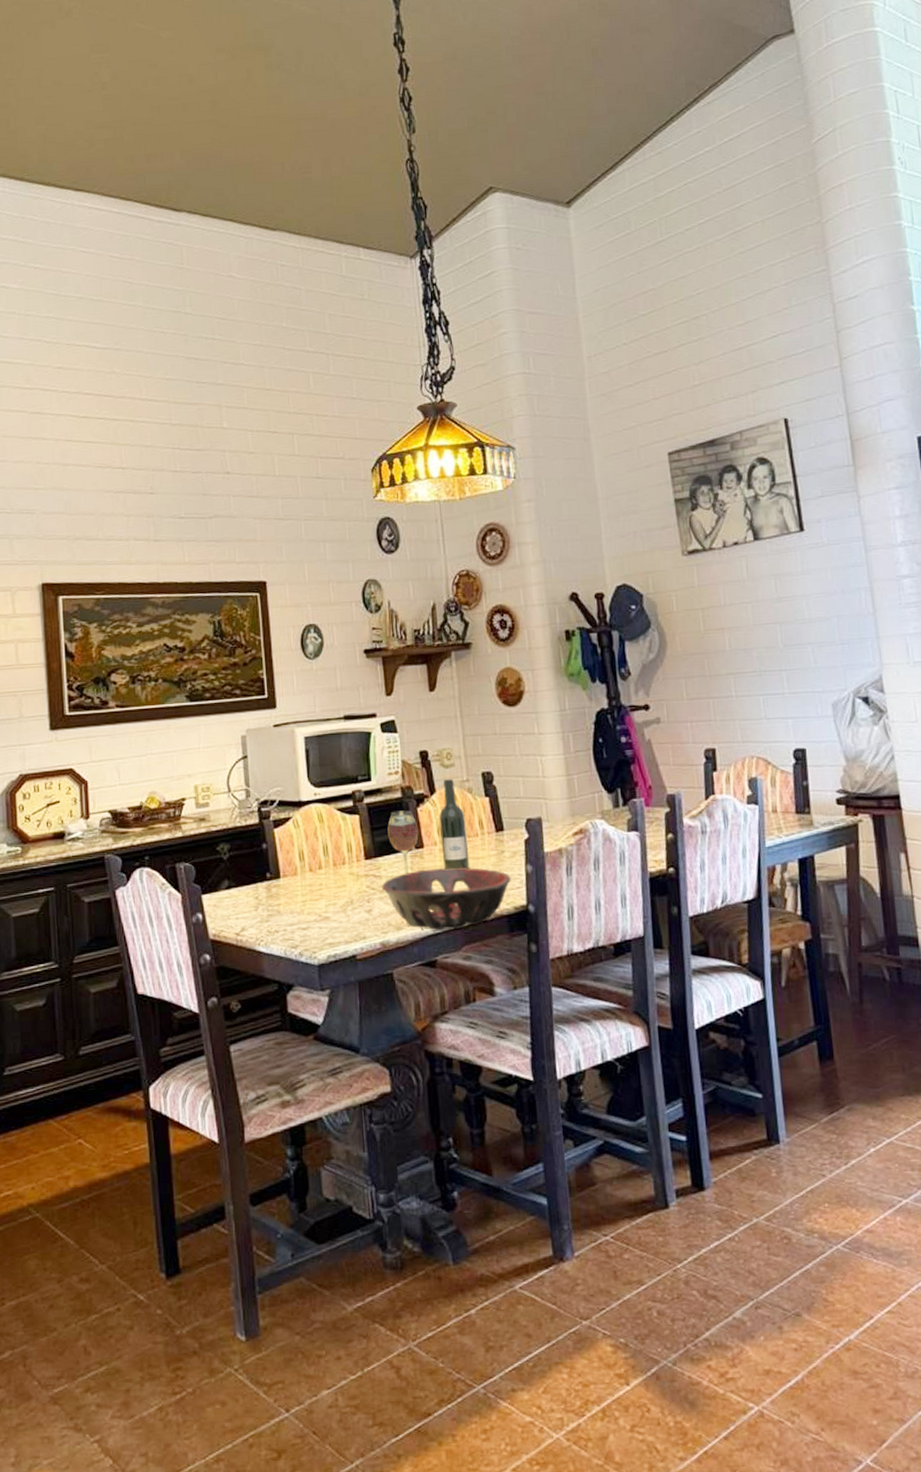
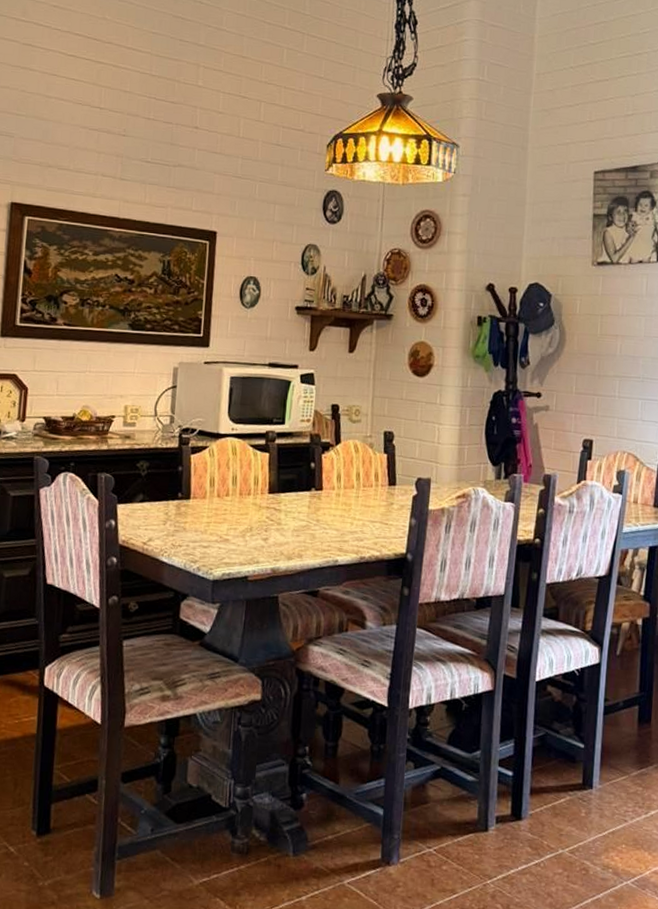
decorative bowl: present [381,867,511,930] -> none [279,509,396,566]
wineglass: present [387,810,419,874] -> none [292,454,320,511]
wine bottle: present [439,779,470,883] -> none [337,433,364,526]

